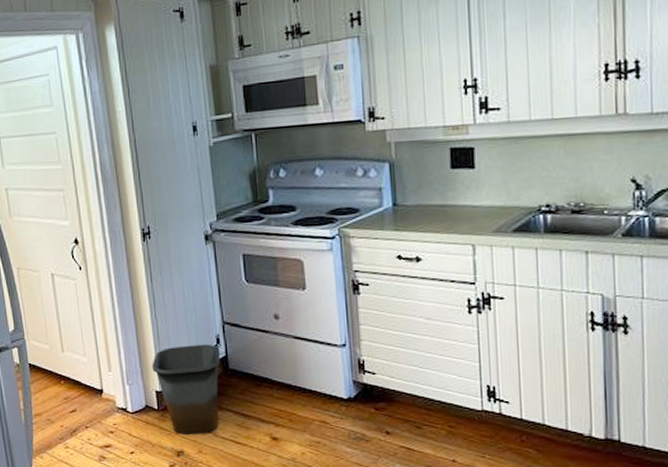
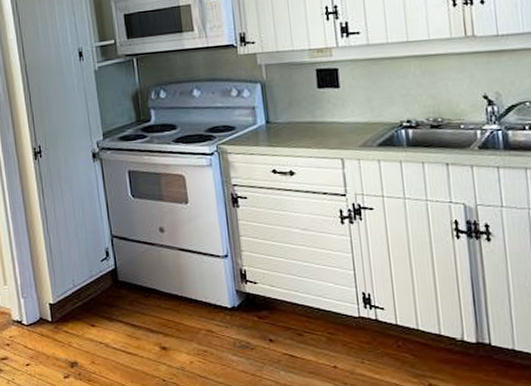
waste bin: present [152,344,221,434] -> none [45,257,111,346]

